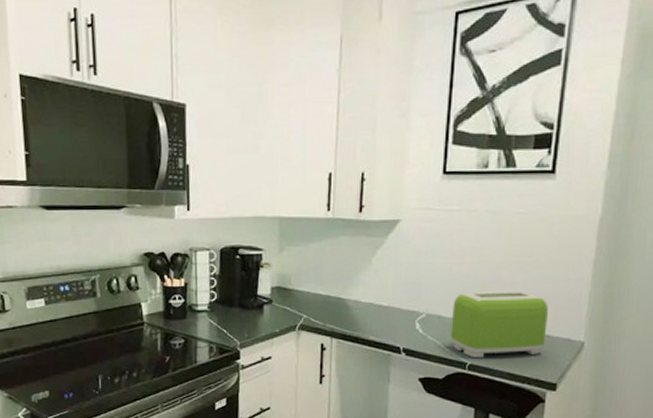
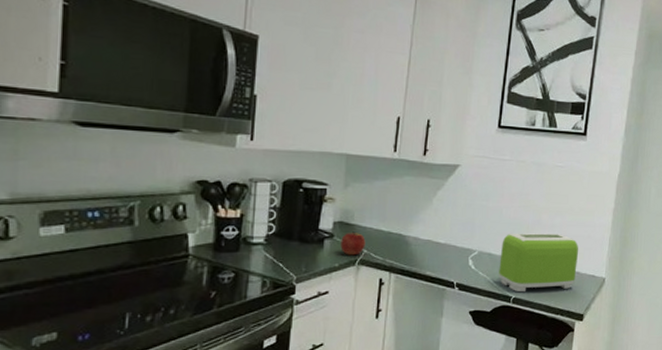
apple: none [280,296,304,321] -> present [340,231,366,256]

